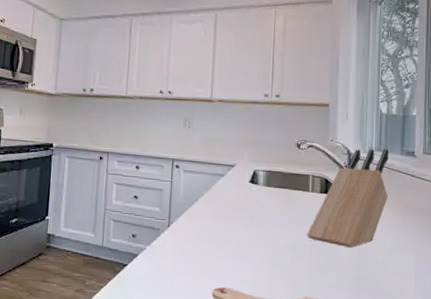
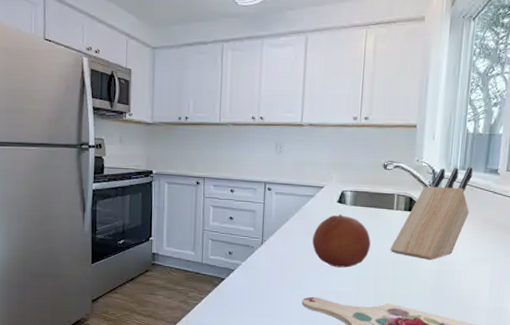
fruit: none [223,195,286,255] -> present [312,214,371,268]

